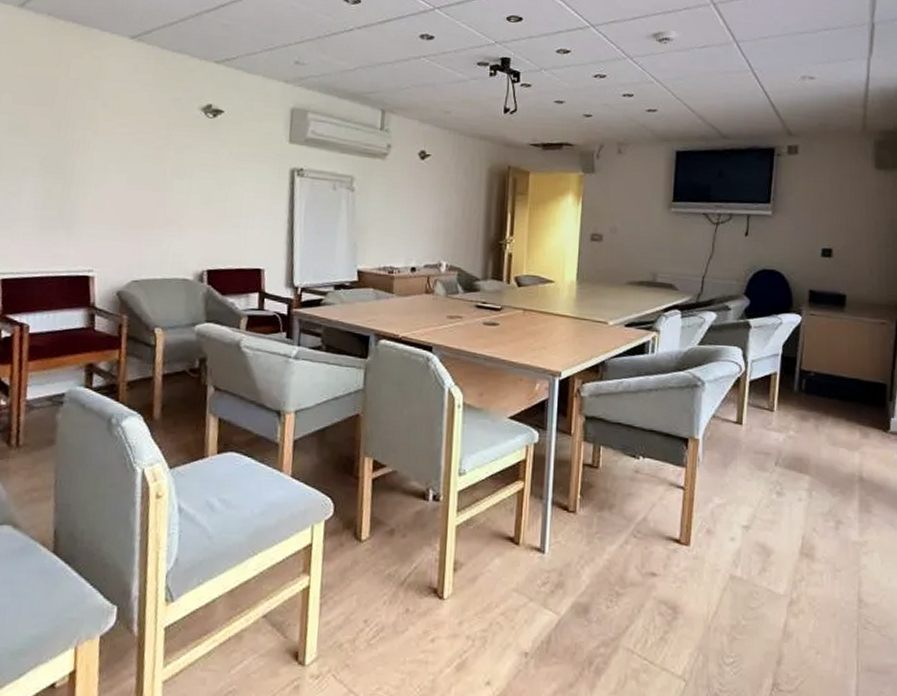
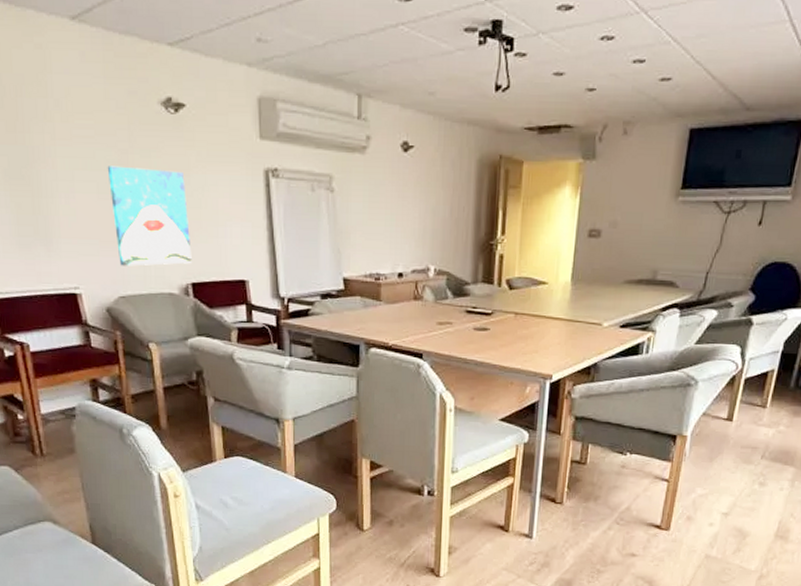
wall art: none [138,159,214,252] -> present [107,166,192,266]

